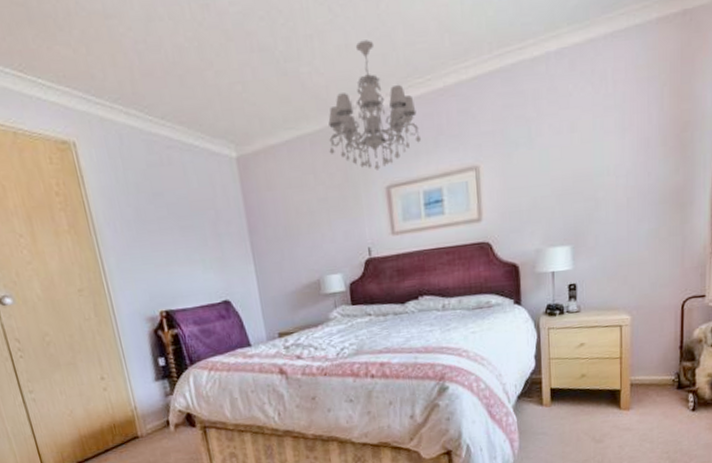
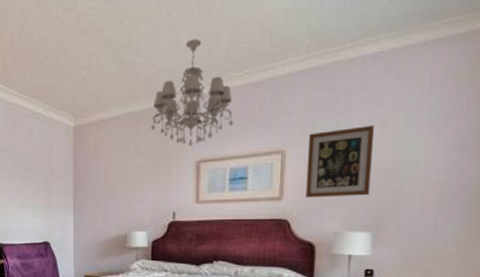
wall art: none [501,130,566,216] -> present [305,125,375,198]

